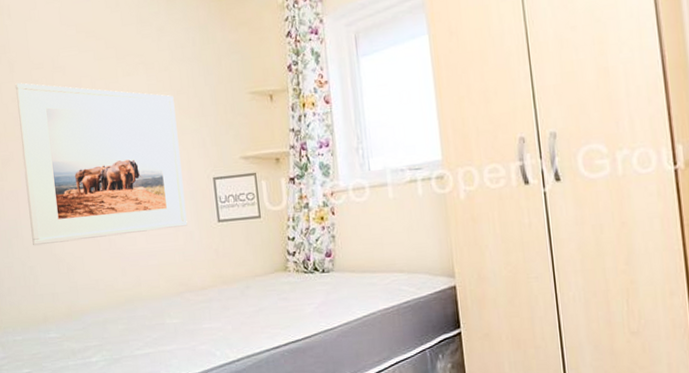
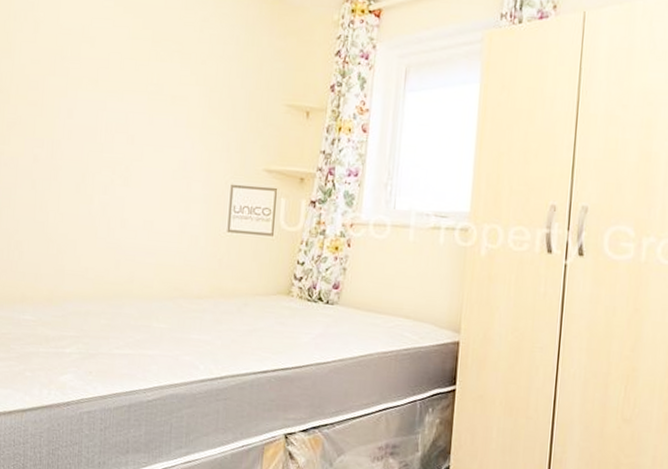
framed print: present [15,83,188,246] -> none [24,45,205,230]

